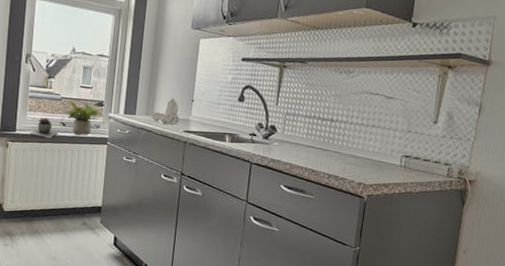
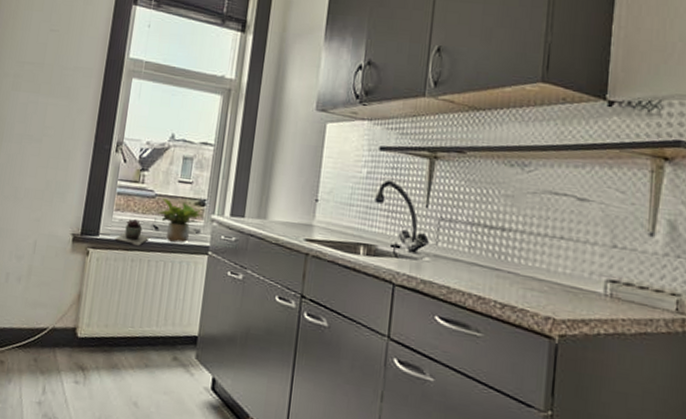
tea set: present [150,97,180,125] -> none [263,195,300,231]

